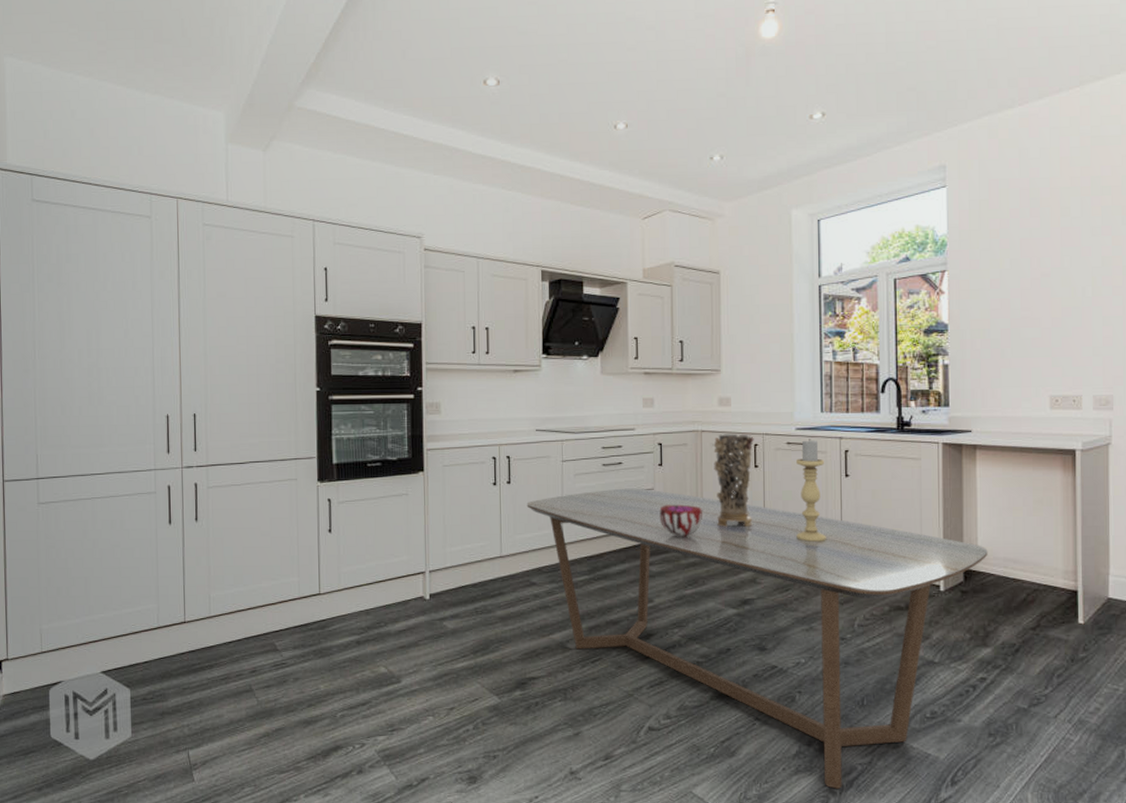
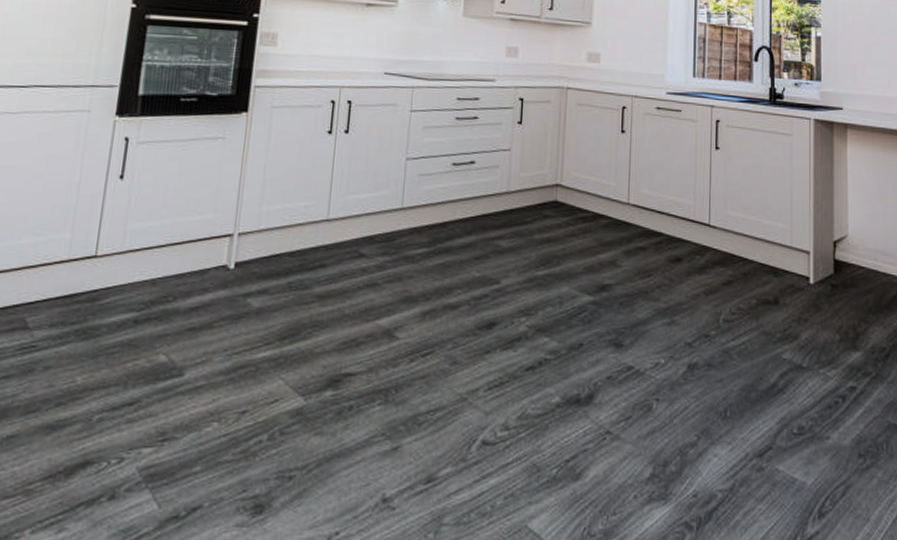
dining table: present [526,488,988,789] -> none [364,146,858,522]
decorative bowl: present [659,504,702,537] -> none [514,169,562,208]
decorative vase: present [713,434,754,527] -> none [577,93,622,199]
candle holder: present [796,439,826,542] -> none [662,105,695,221]

